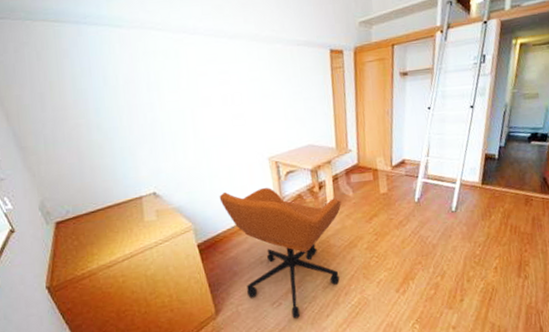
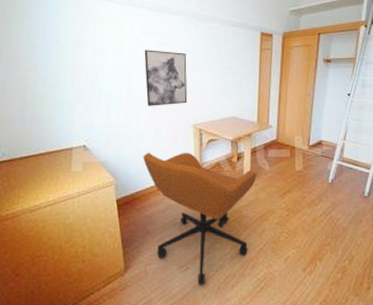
wall art: none [205,80,260,143] -> present [144,50,188,106]

